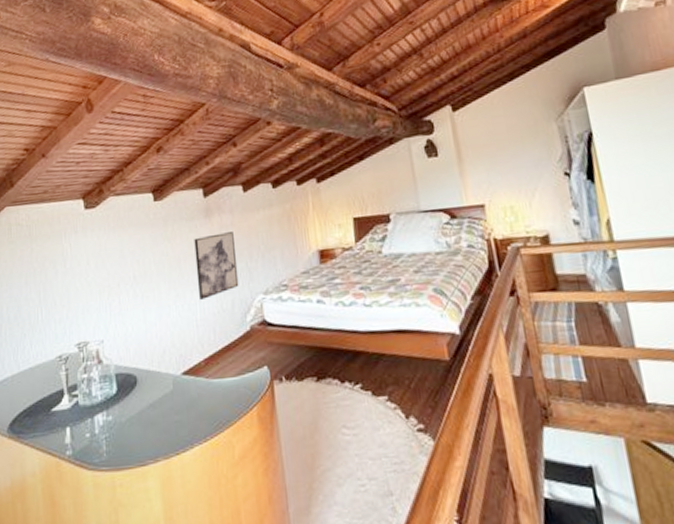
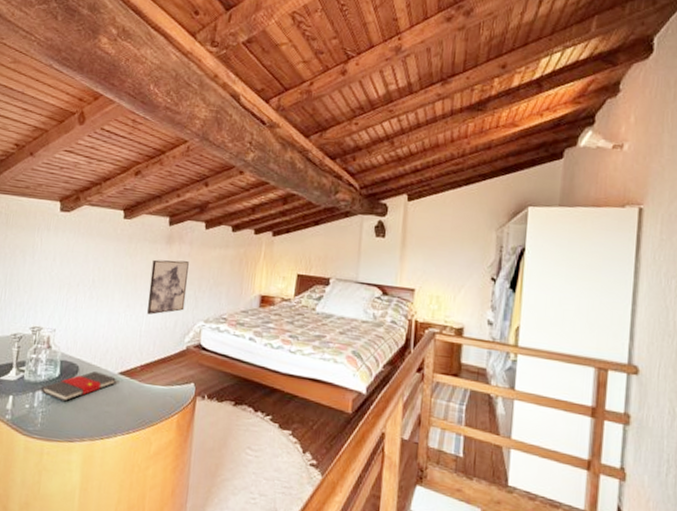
book: none [99,377,181,421] -> present [40,371,117,402]

